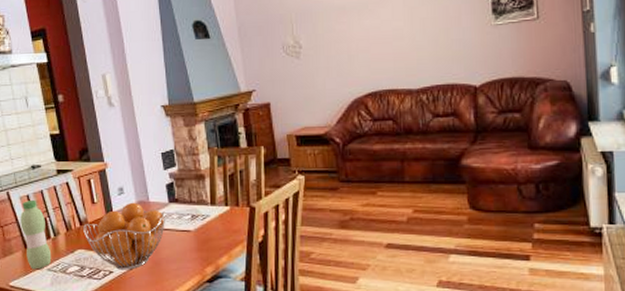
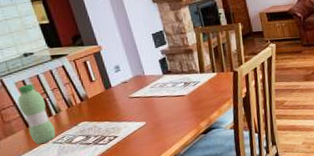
fruit basket: present [83,202,165,270] -> none [84,77,162,134]

